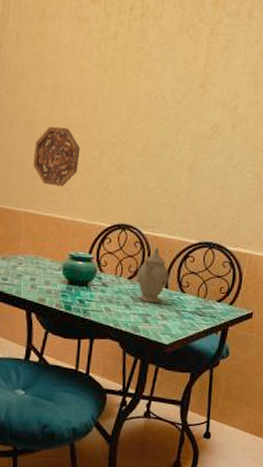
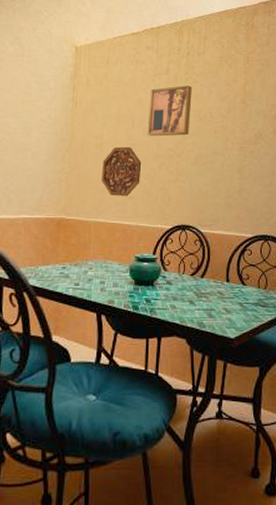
wall art: none [88,57,144,121] -> present [147,85,192,136]
teapot: present [137,246,169,303] -> none [199,243,229,298]

